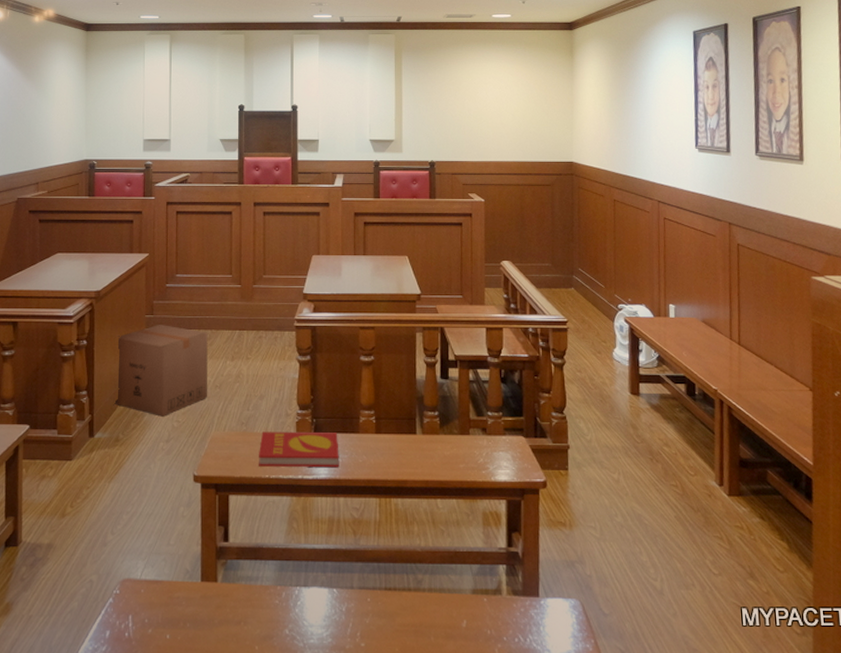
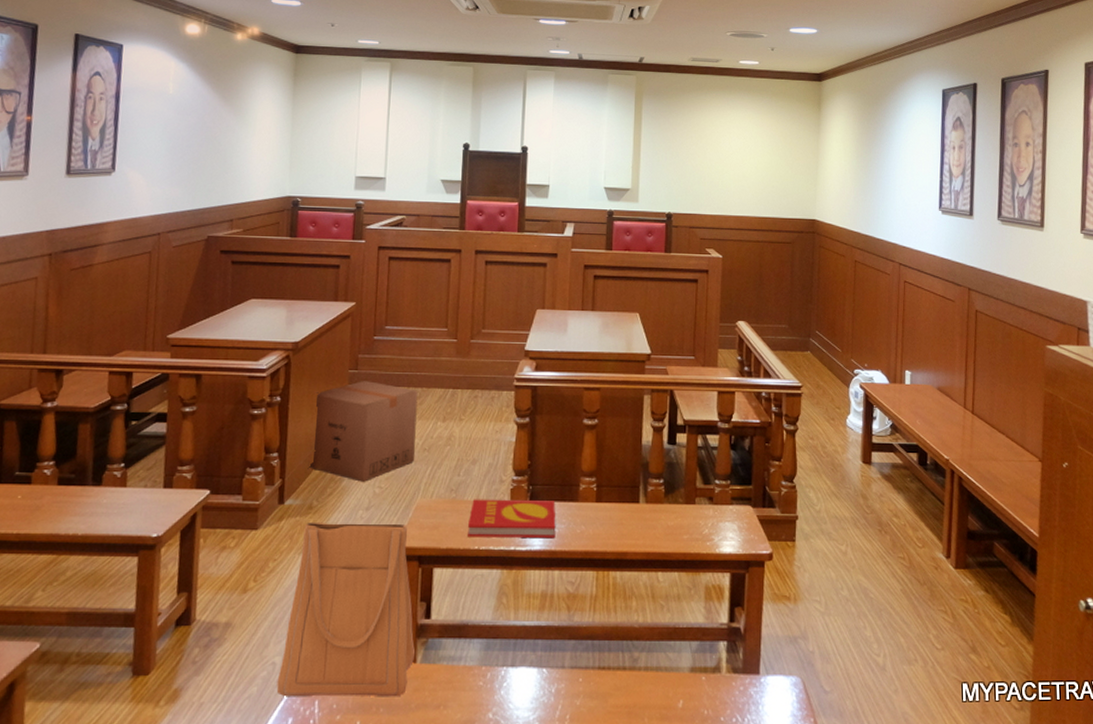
shopping bag: none [94,453,217,613] -> present [276,522,416,697]

